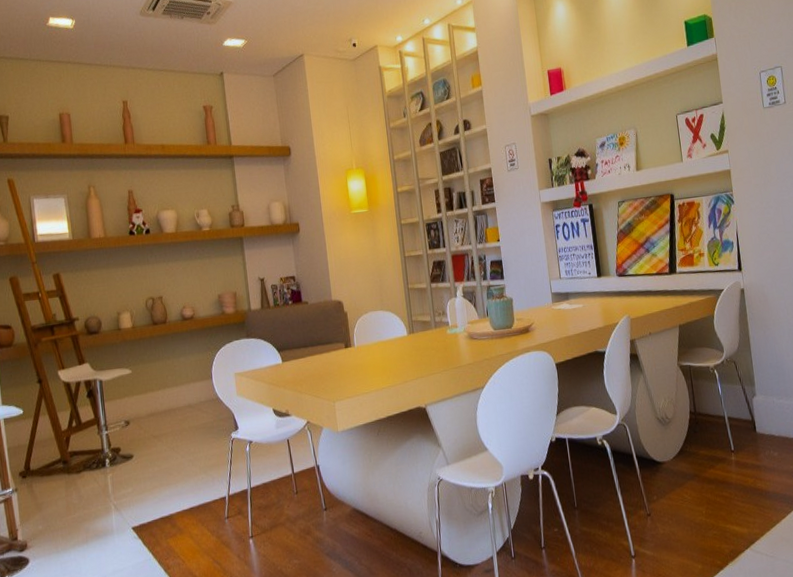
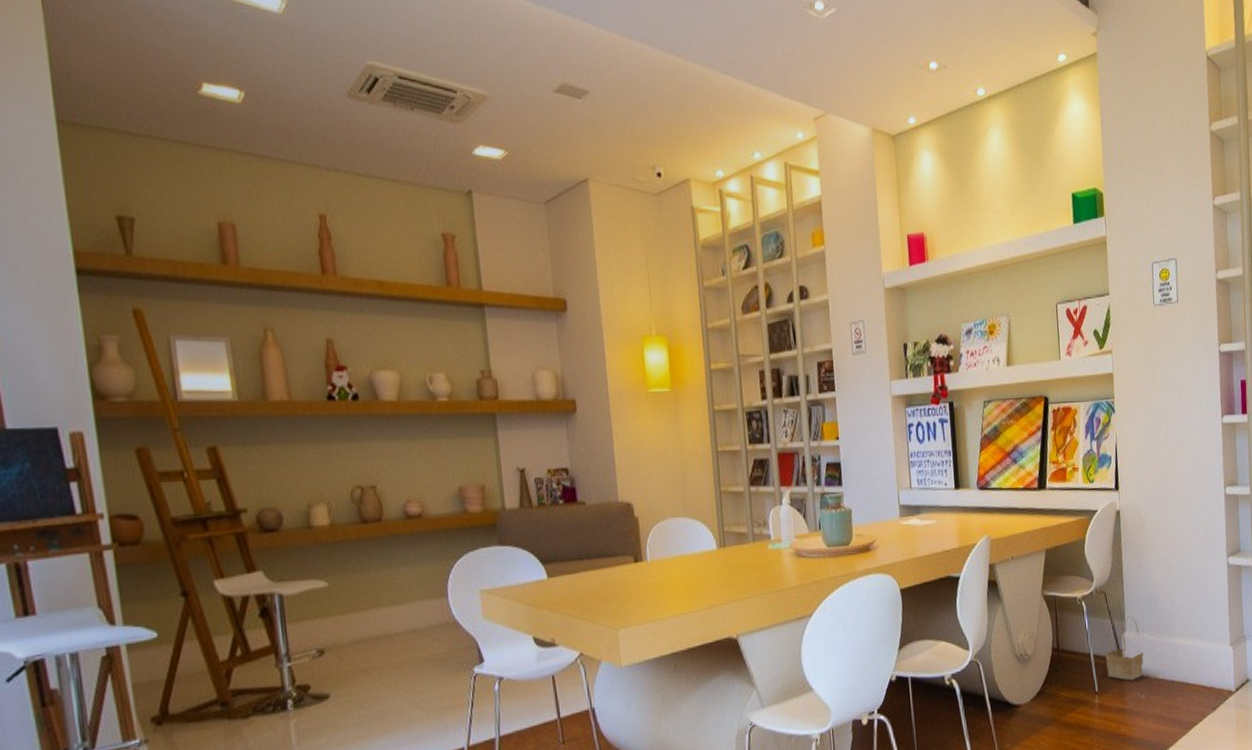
basket: none [738,381,775,440] -> present [1105,615,1144,681]

